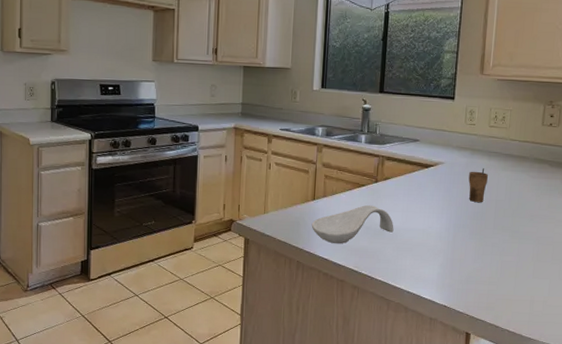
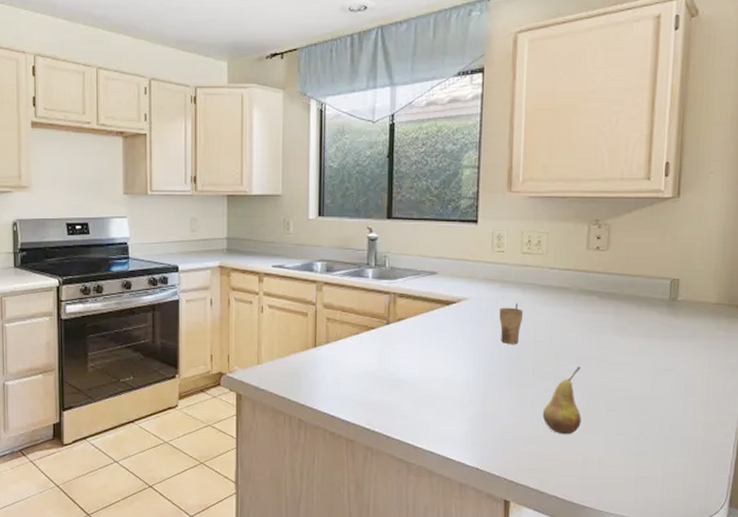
spoon rest: present [311,205,394,244] -> none [313,351,412,398]
fruit: none [500,222,533,279] -> present [542,366,581,435]

